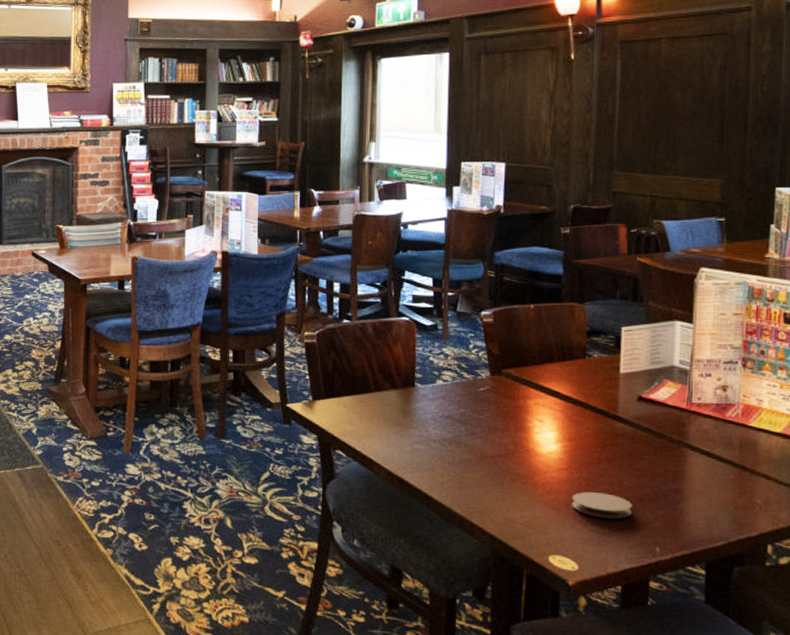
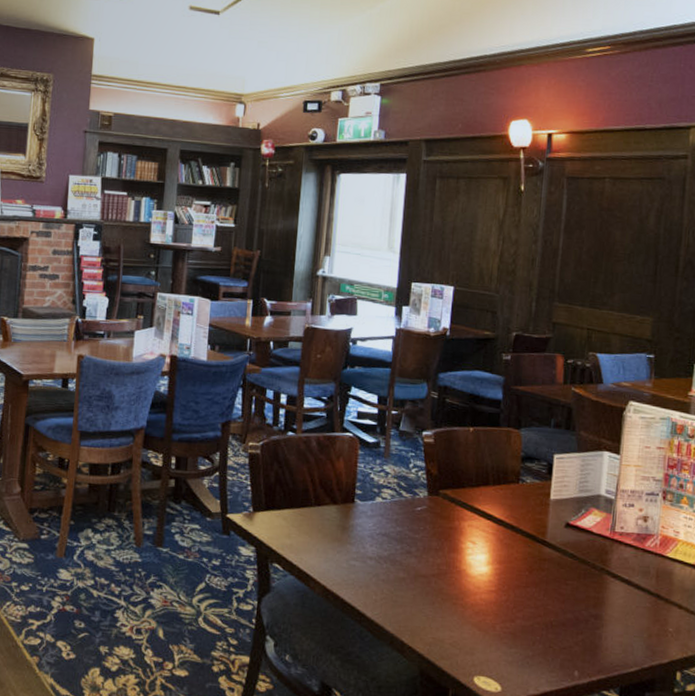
coaster: present [571,492,632,519] -> none [498,614,555,642]

